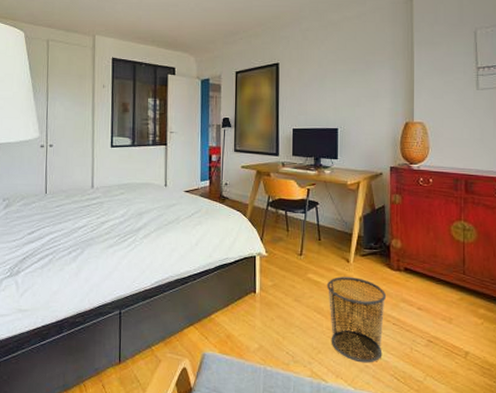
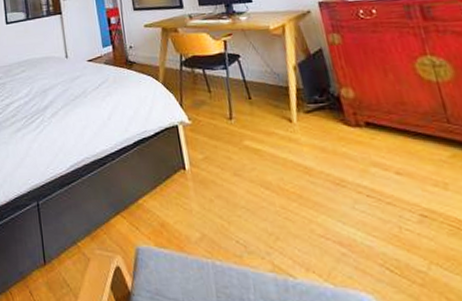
waste bin: present [326,277,387,363] -> none [269,140,362,250]

